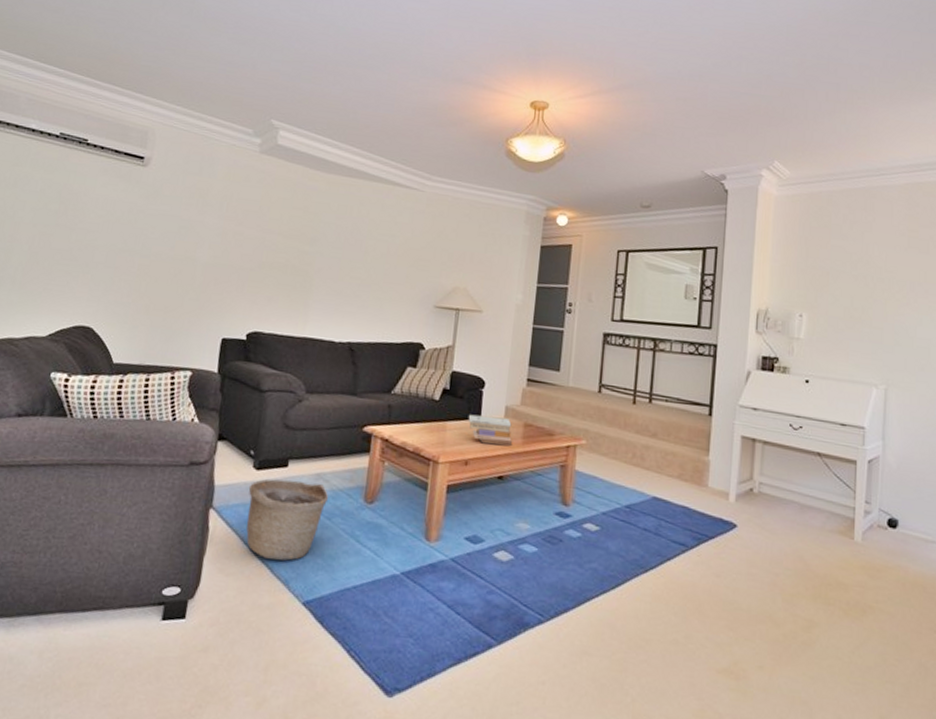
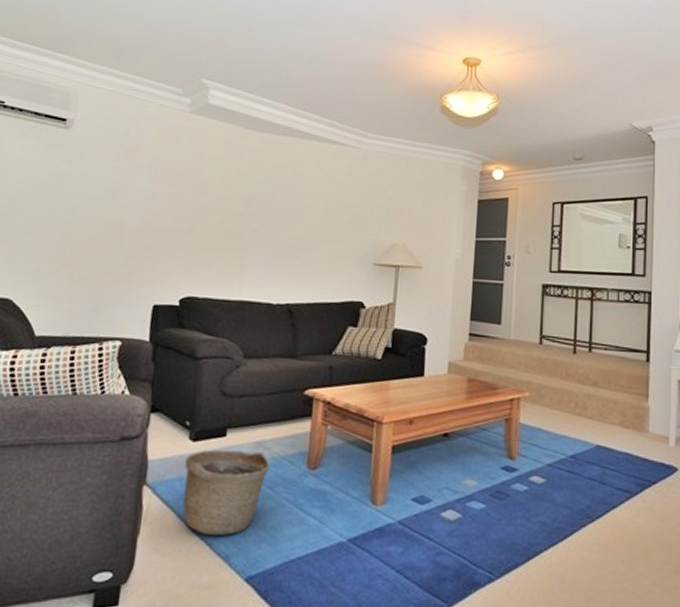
books: present [468,414,513,447] -> none [411,372,457,403]

